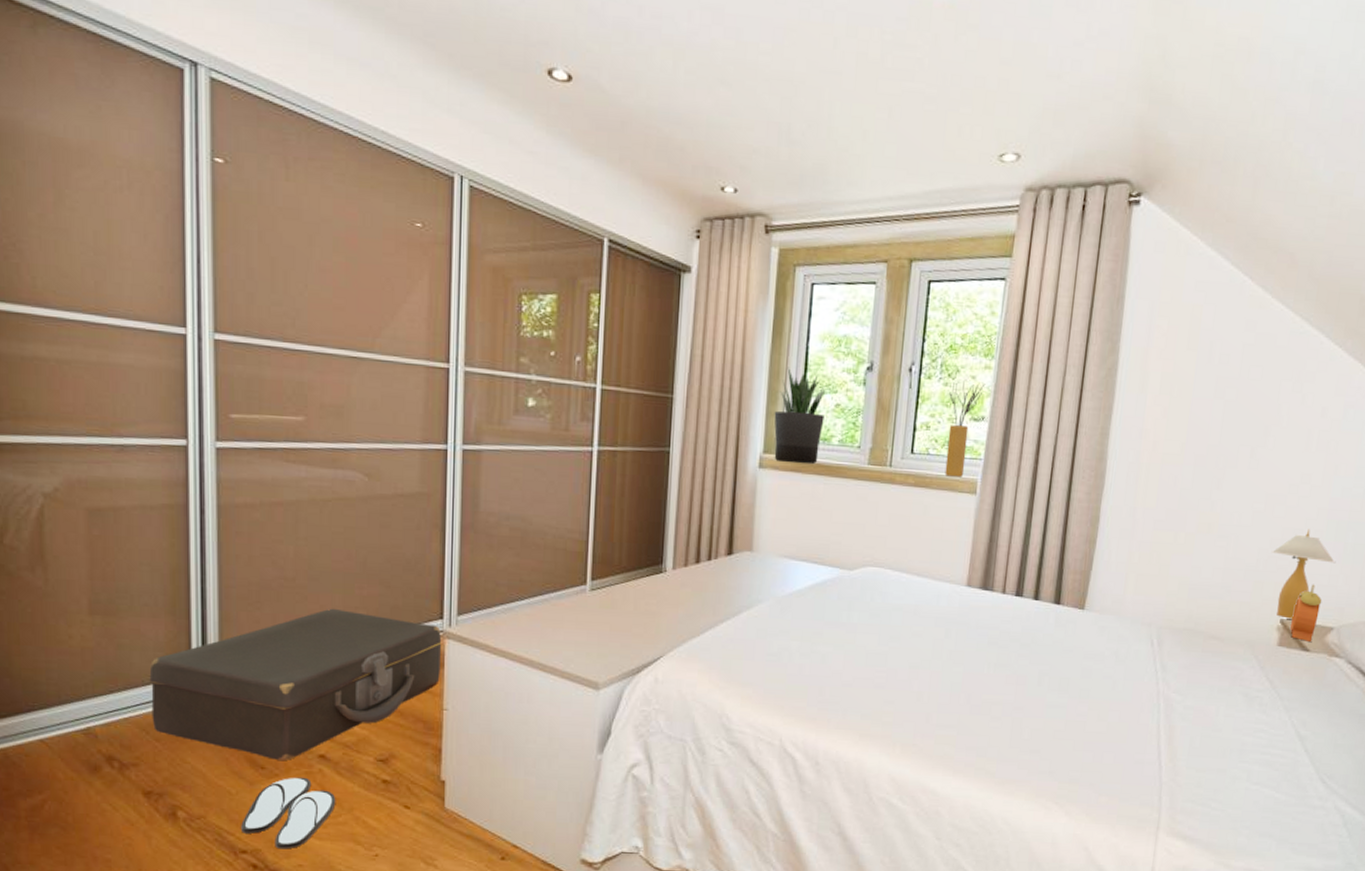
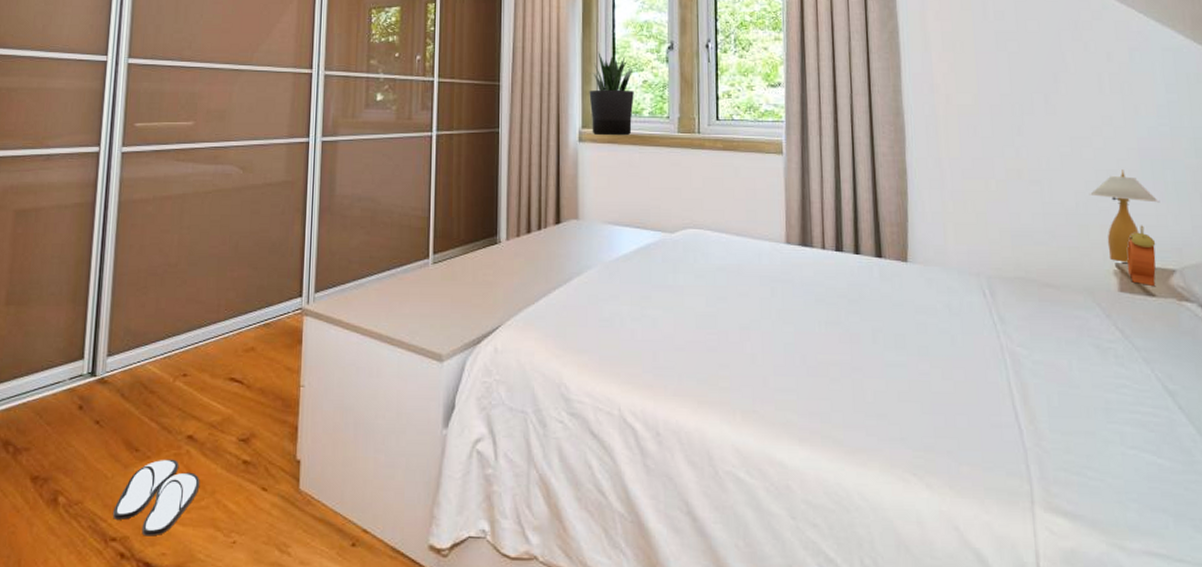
suitcase: present [149,608,442,761] -> none [46,290,301,443]
vase: present [944,381,986,477] -> none [745,52,778,139]

